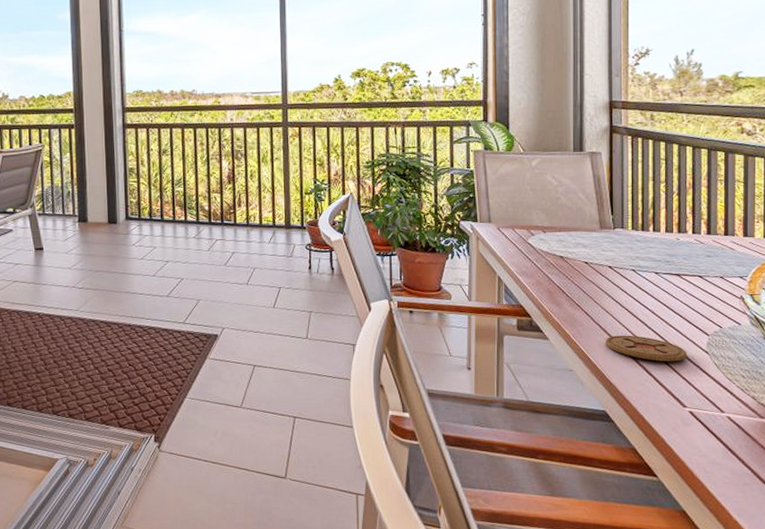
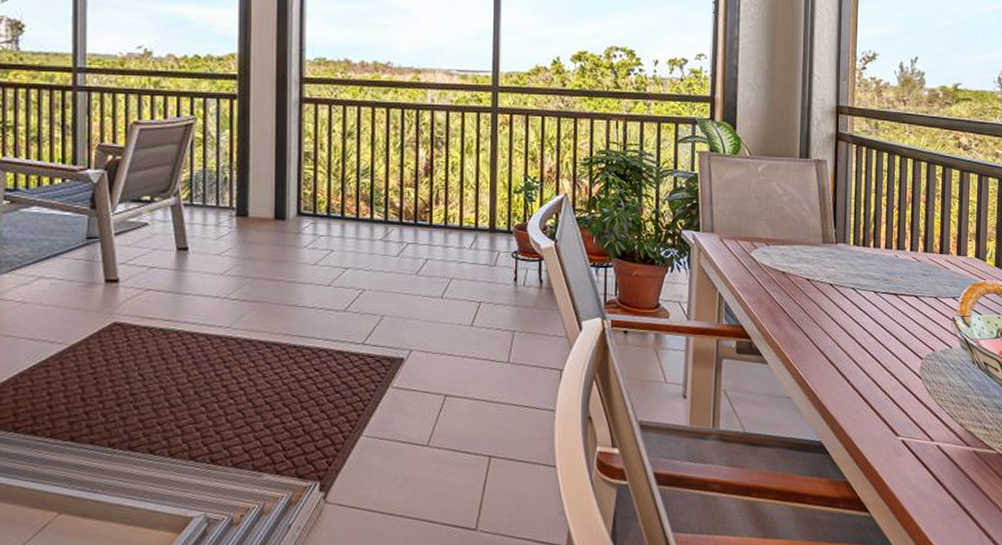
coaster: present [606,335,688,362] -> none [824,358,902,388]

